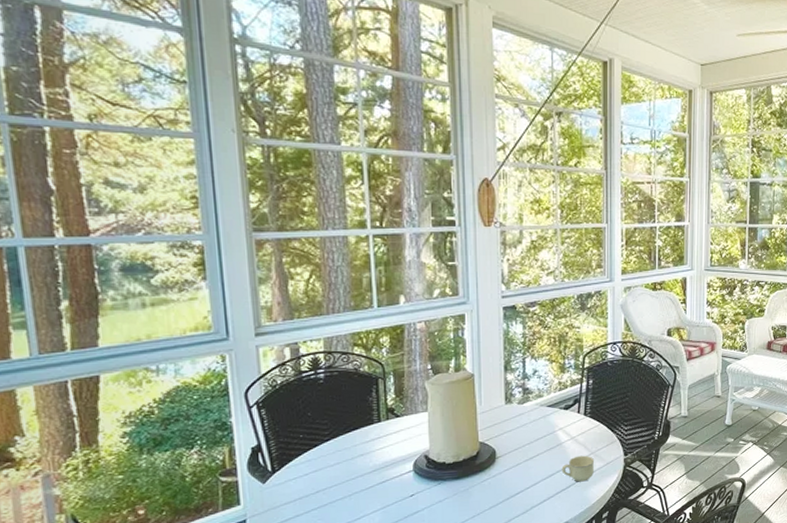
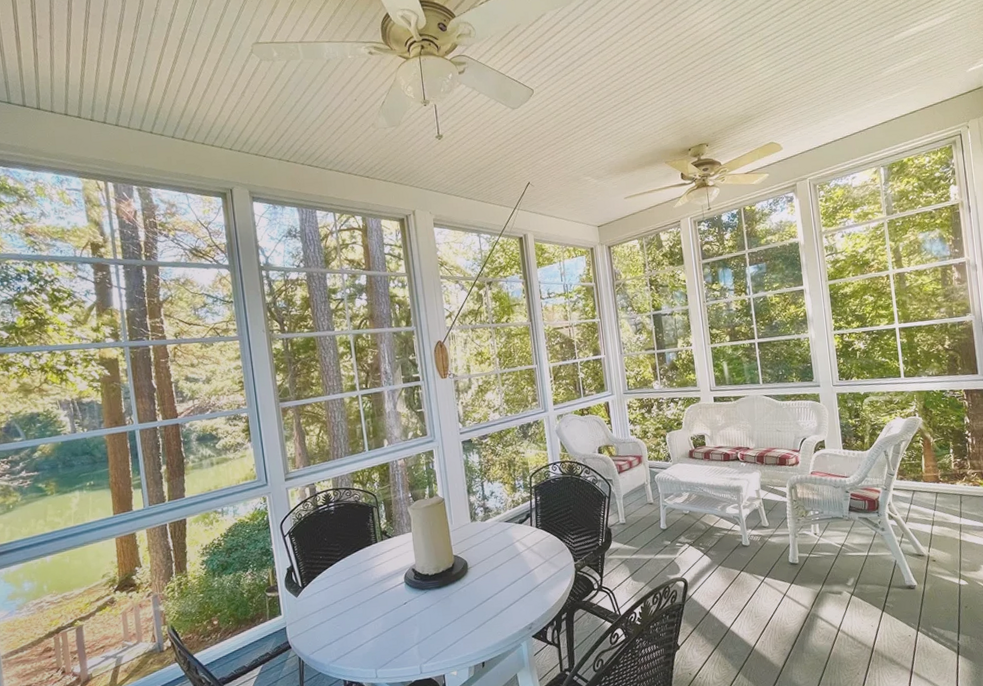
cup: present [561,455,595,482] -> none [522,563,550,587]

